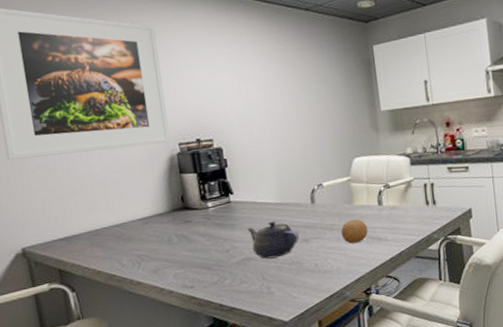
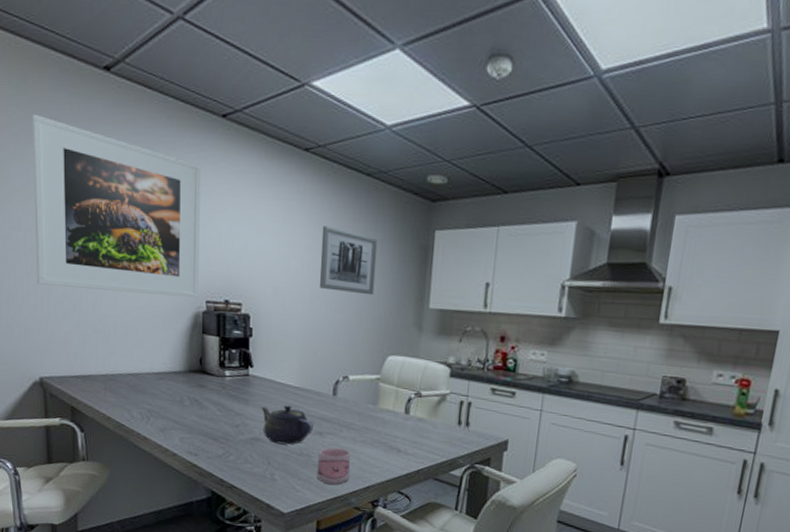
wall art: none [274,58,331,112] -> present [319,226,378,296]
mug: none [307,248,341,285] -> present [316,447,351,485]
fruit: present [341,219,368,244] -> none [358,423,389,449]

